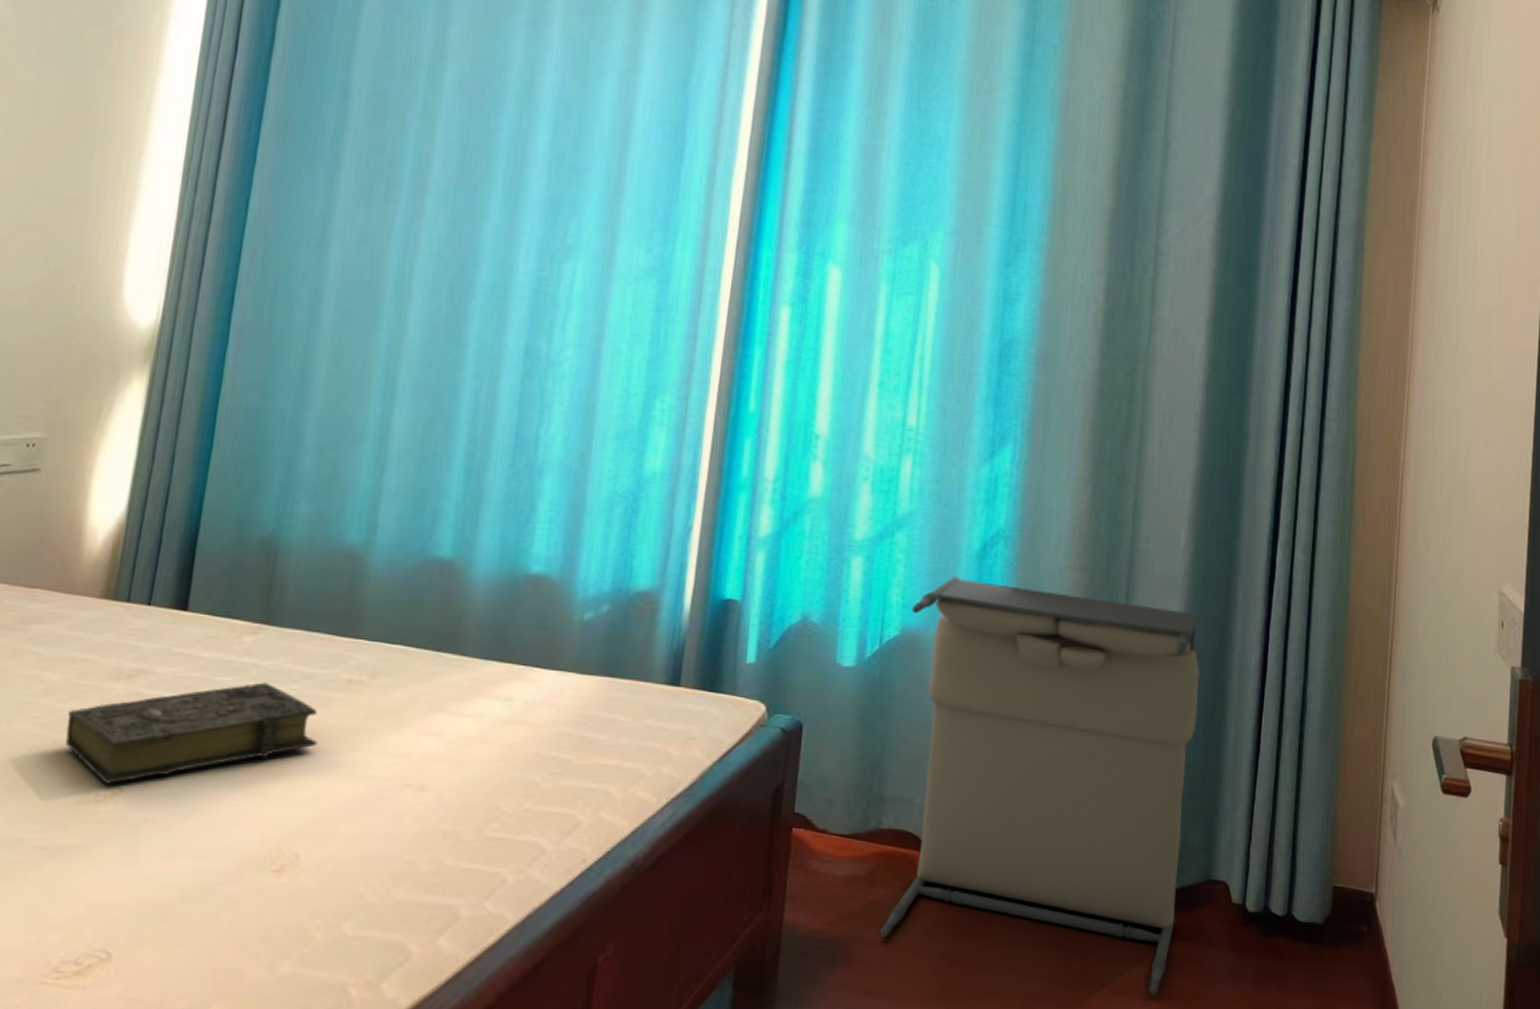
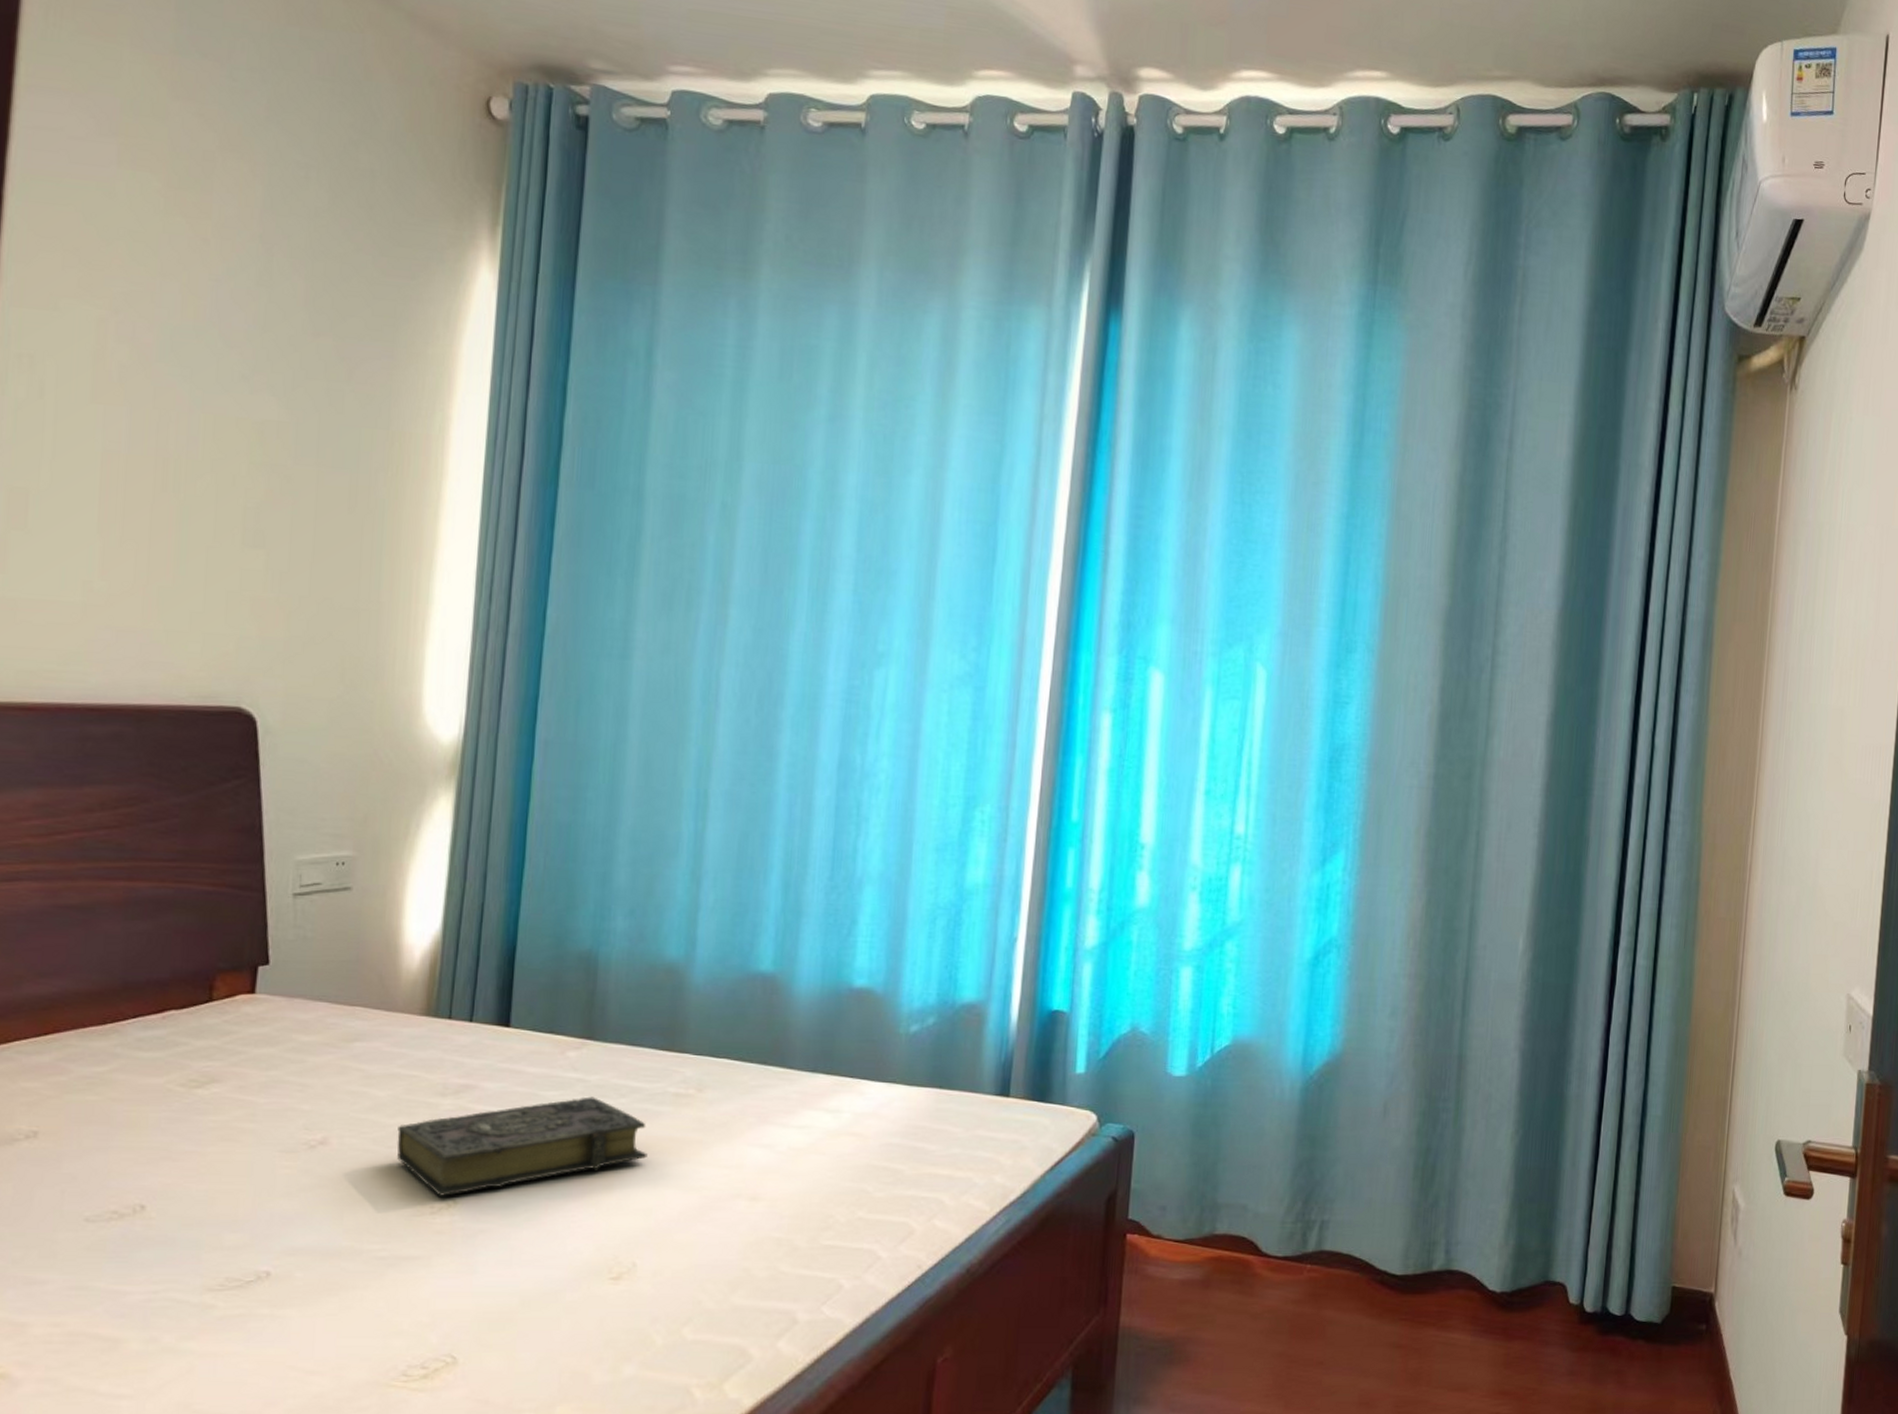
laundry hamper: present [879,576,1200,995] -> none [1215,985,1538,1392]

